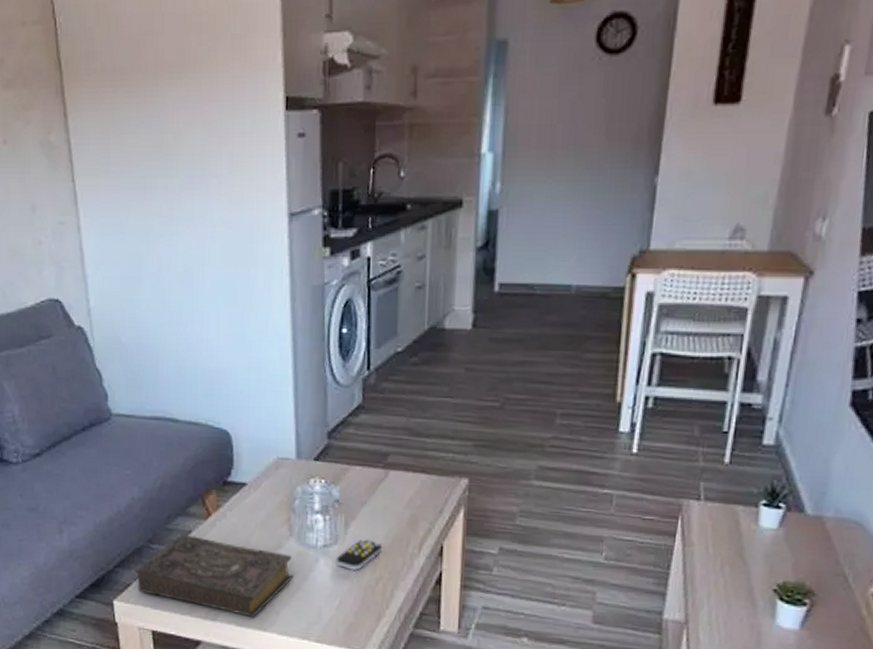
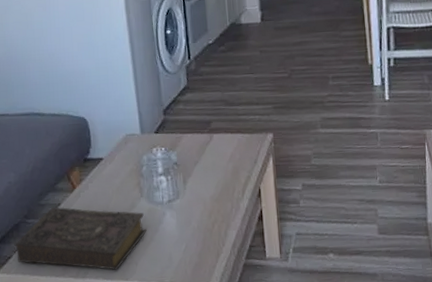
remote control: present [337,539,383,570] -> none [180,191,215,218]

